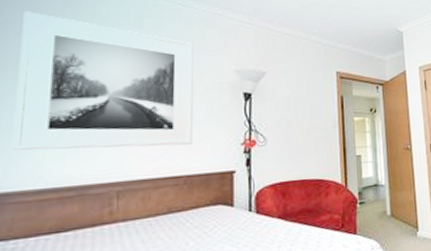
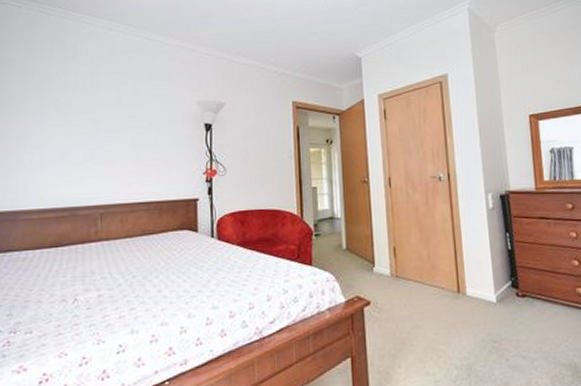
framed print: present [13,11,194,150] -> none [20,51,161,175]

